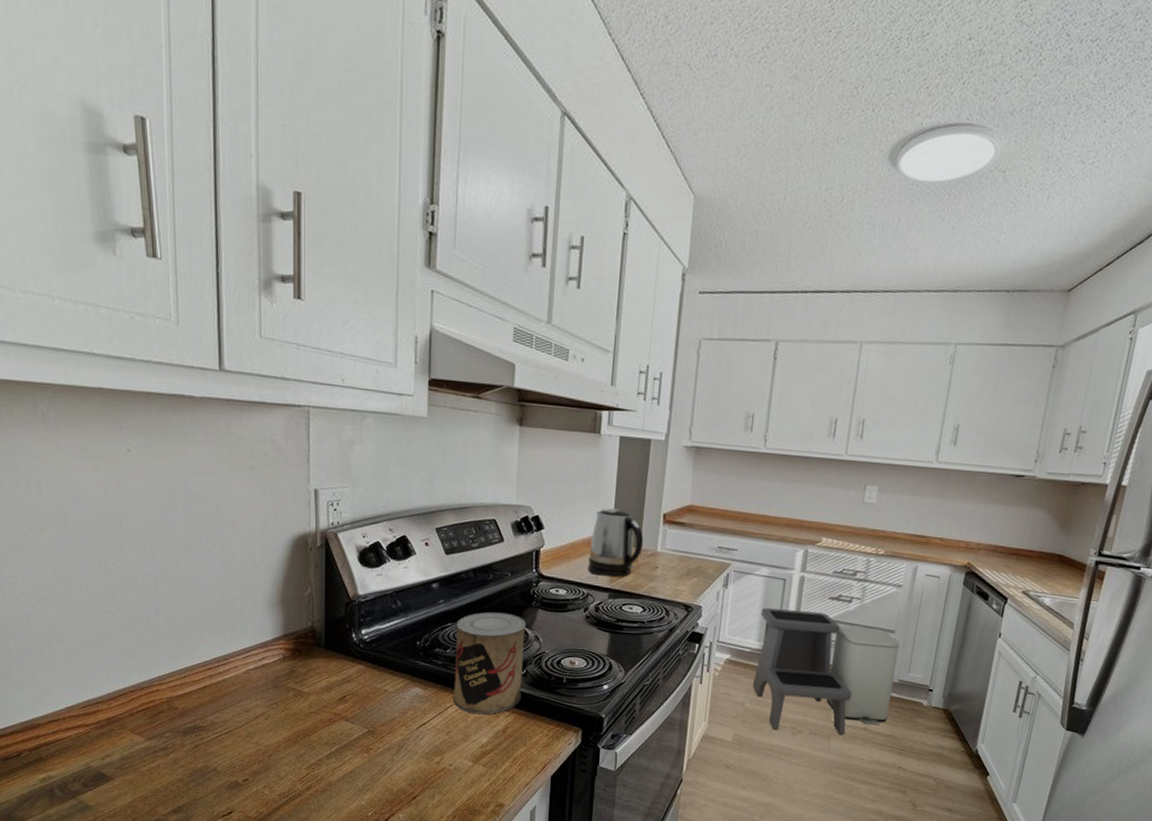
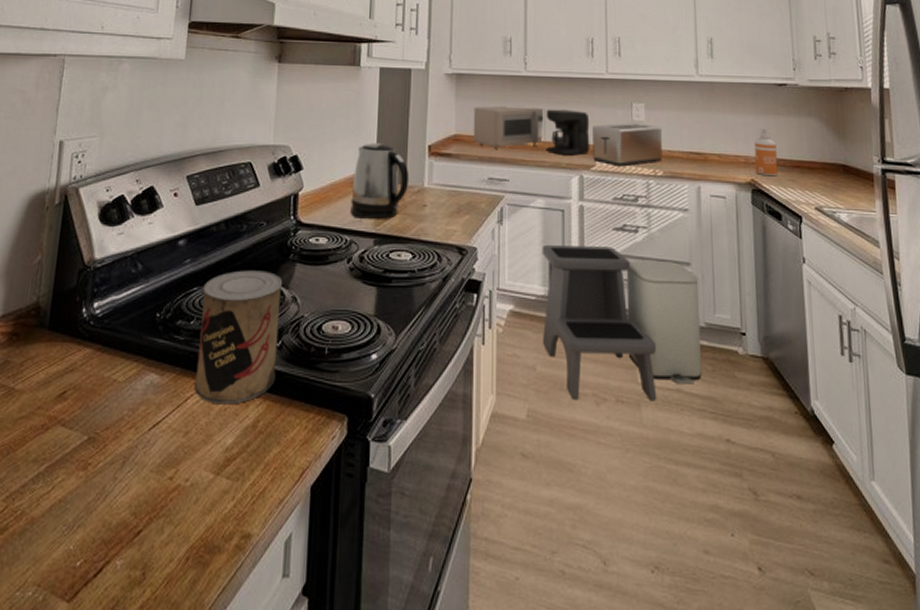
microwave: none [706,480,780,521] -> present [473,105,546,149]
coffee maker: none [775,486,822,531] -> present [546,109,590,156]
toaster: none [820,504,892,544] -> present [593,123,663,167]
soap dispenser: none [973,515,1000,562] -> present [754,126,778,177]

